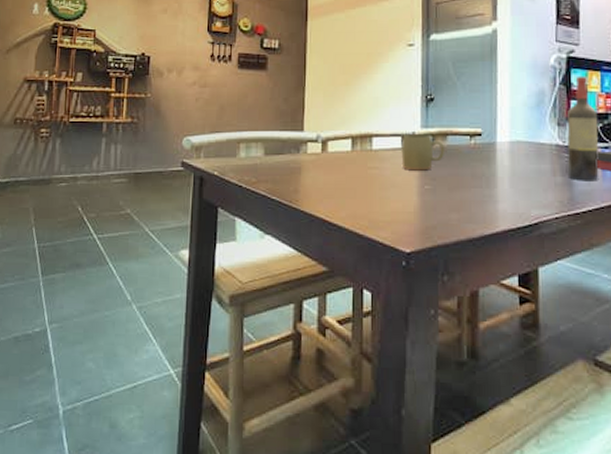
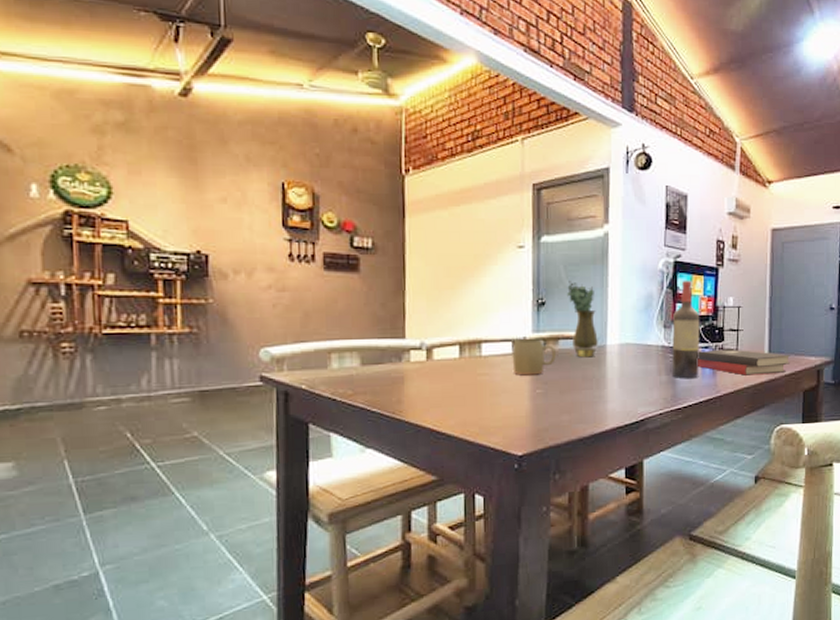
vase: none [456,77,488,155] -> present [567,281,598,358]

